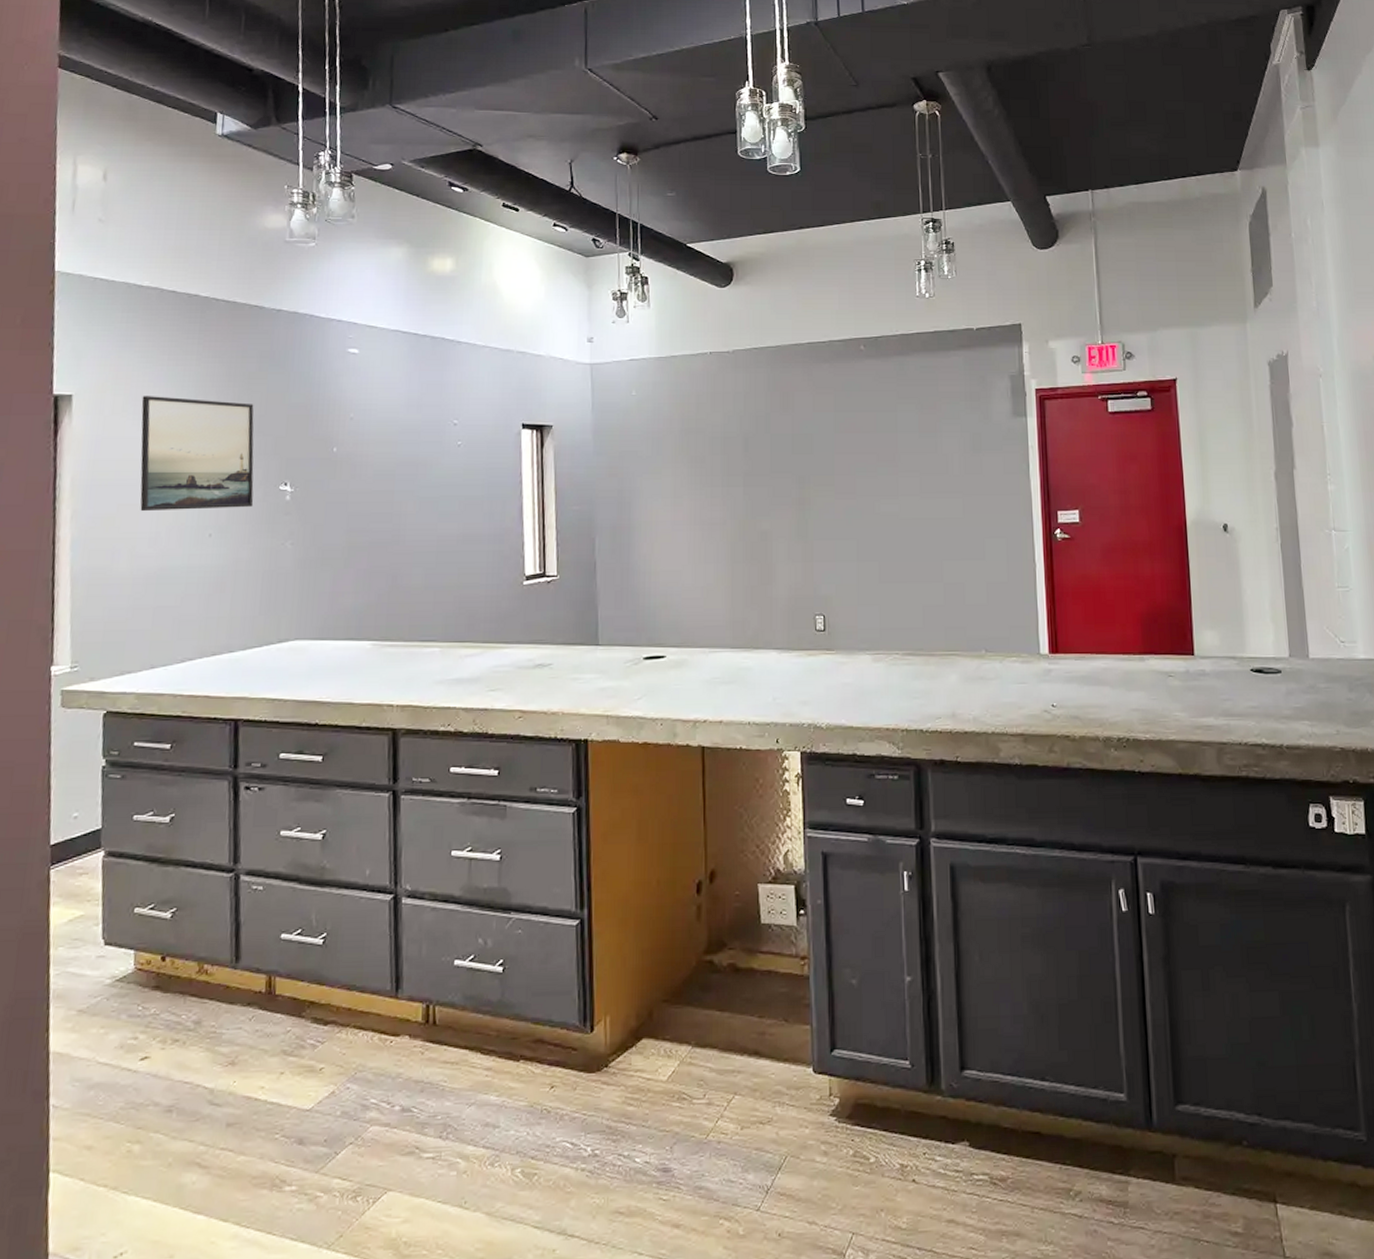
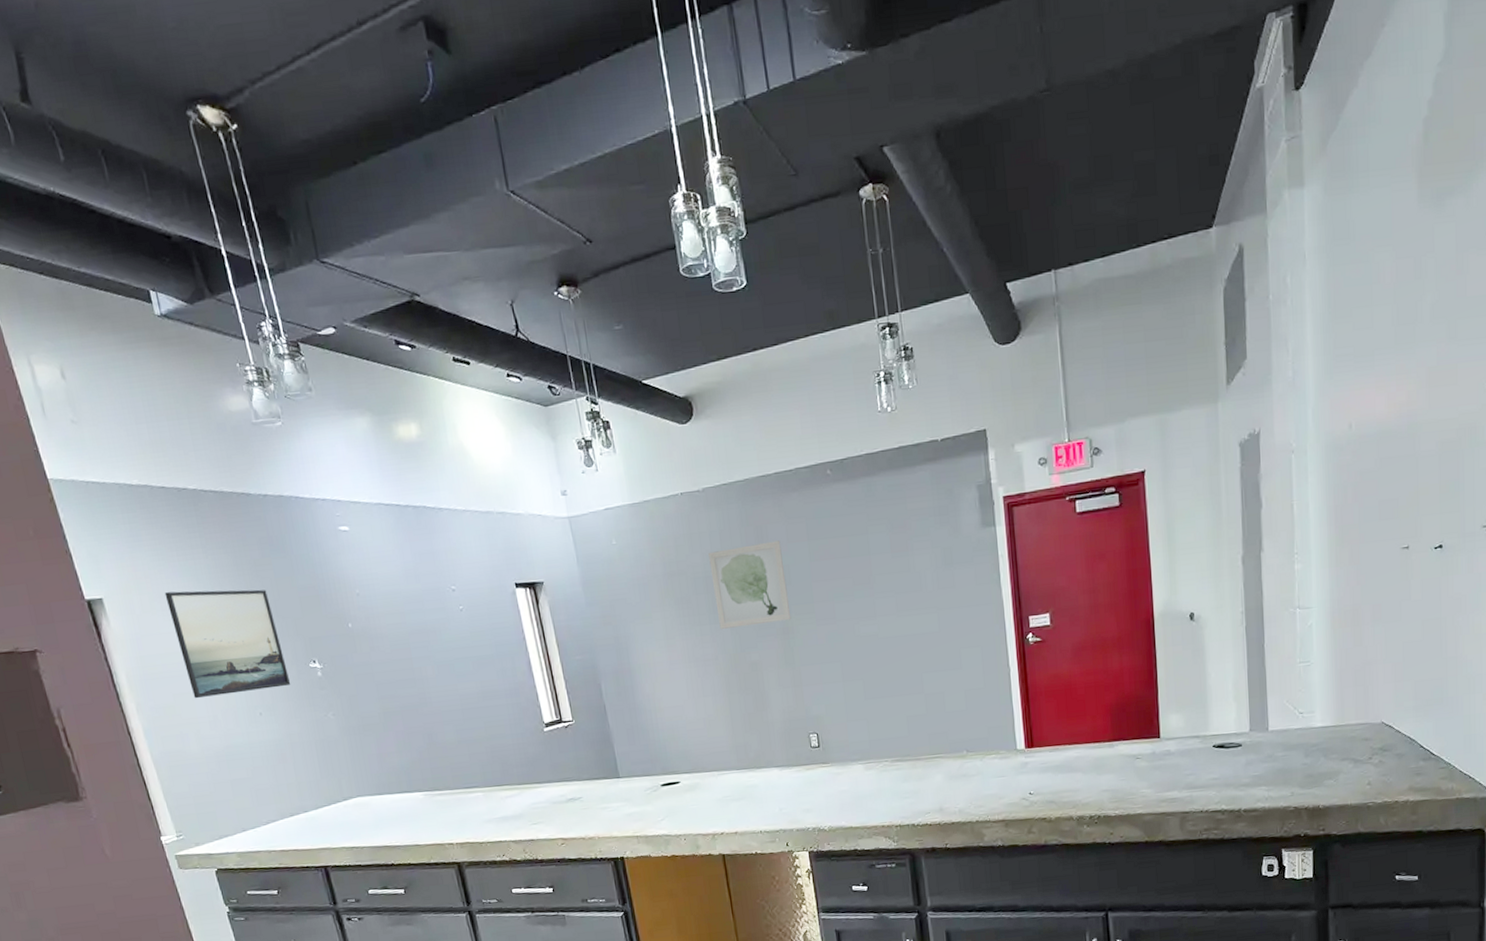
wall art: none [730,409,809,494] -> present [708,540,791,630]

